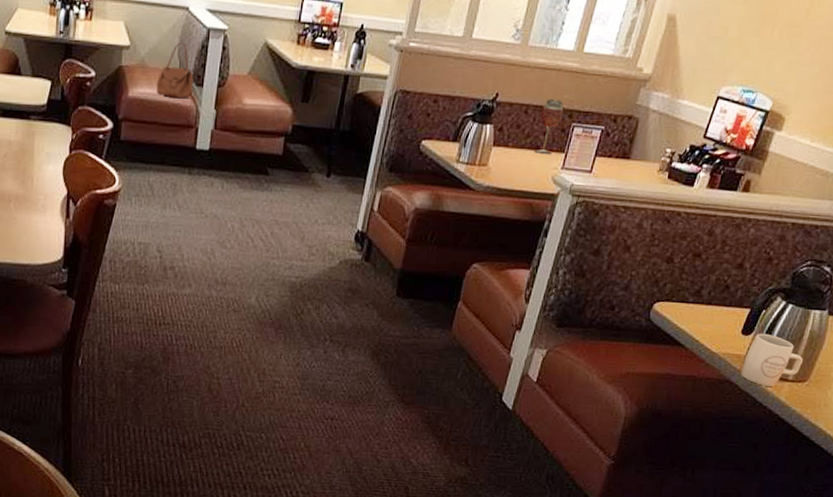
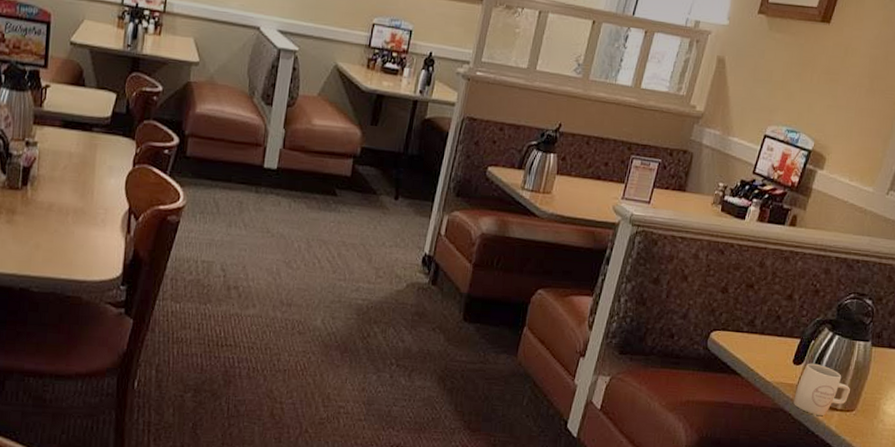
handbag: present [156,42,194,99] -> none [224,61,263,117]
wineglass: present [534,99,564,155] -> none [595,132,623,185]

